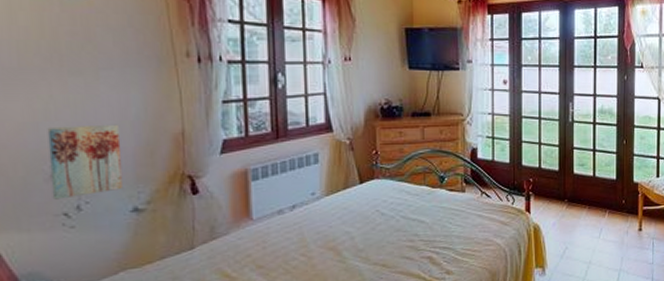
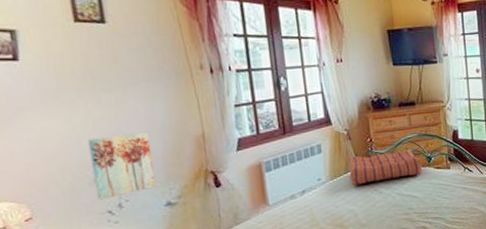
seat cushion: none [348,167,433,204] -> present [349,149,422,186]

